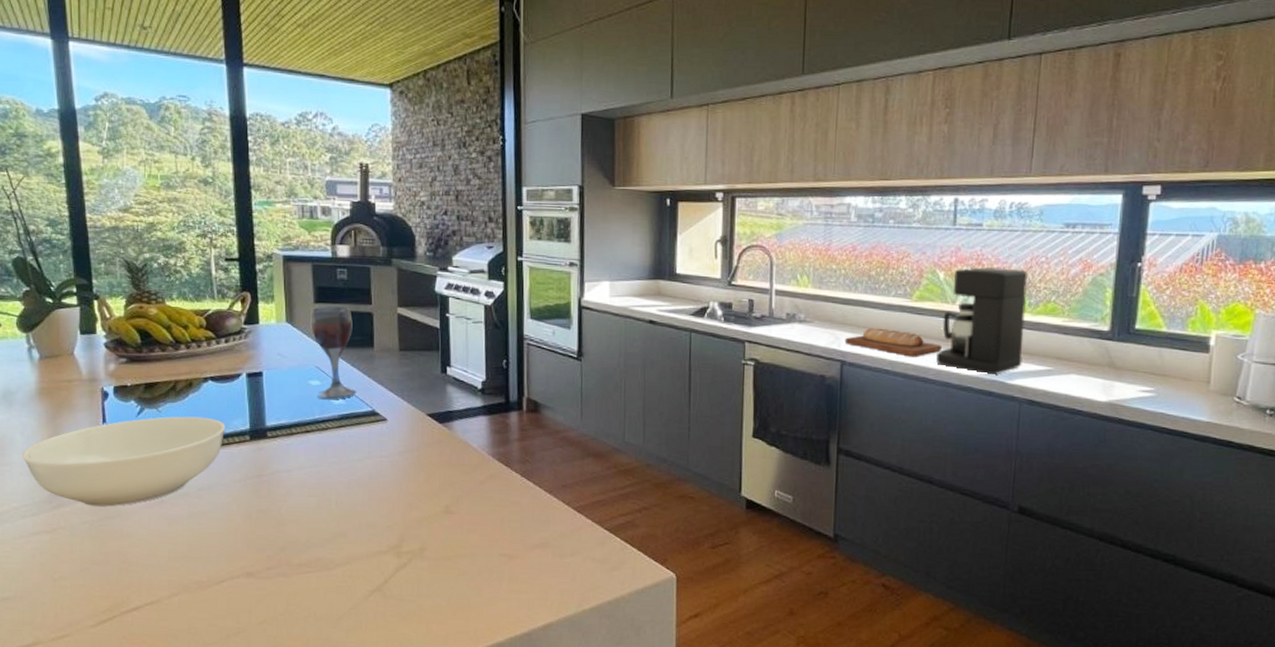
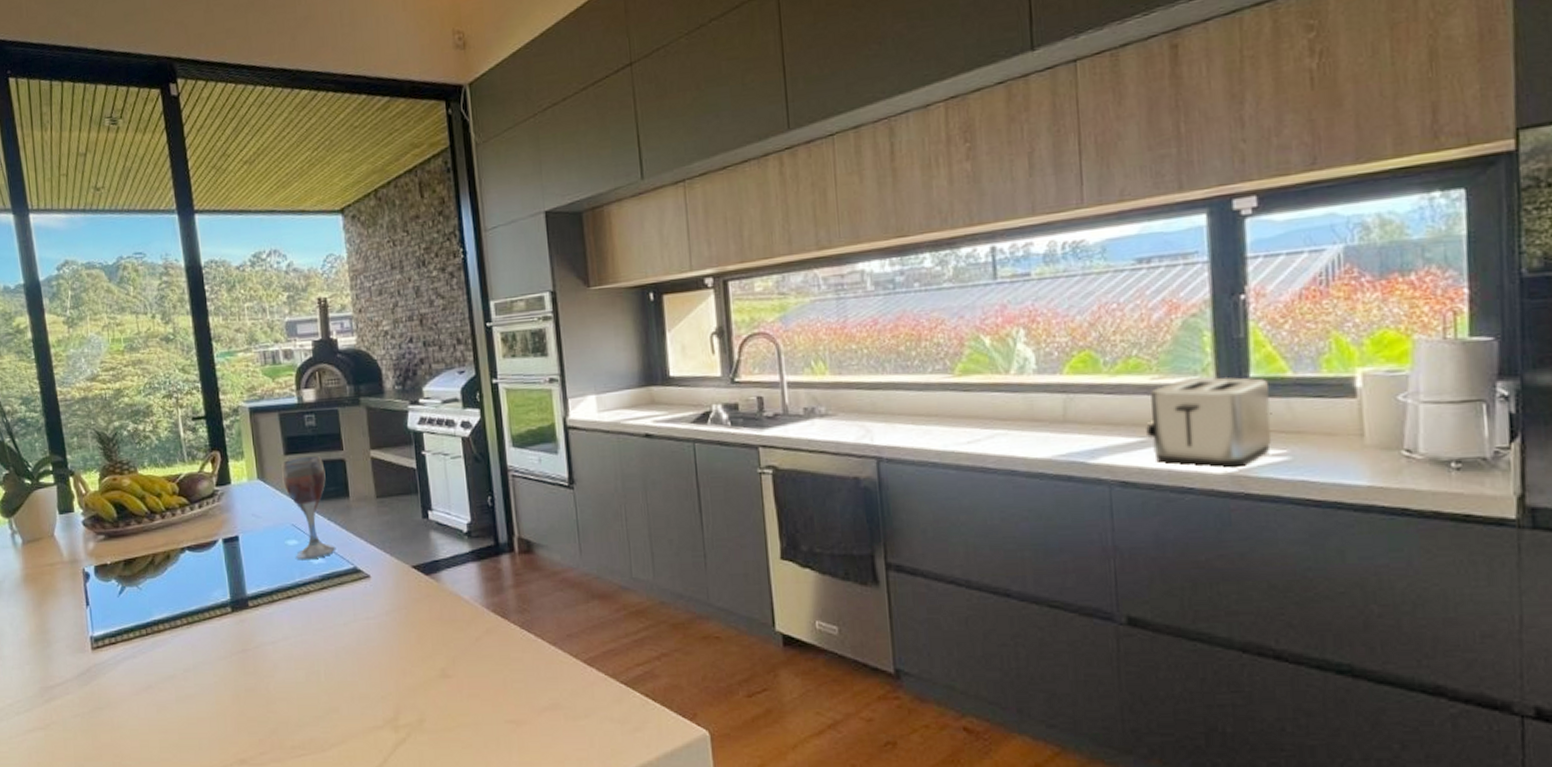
bowl: present [22,416,226,507] -> none [12,591,207,697]
bread loaf: present [844,327,943,357] -> none [877,413,1001,444]
coffee maker: present [936,267,1029,374] -> none [994,321,1106,454]
toaster: none [1053,323,1148,398] -> present [1146,377,1272,469]

